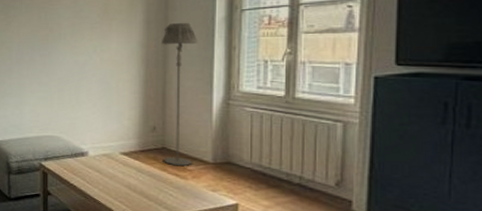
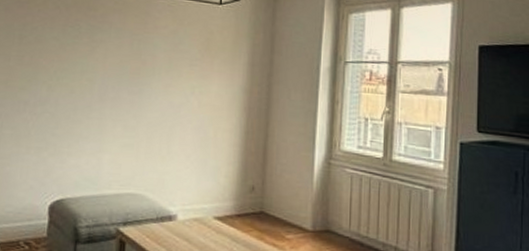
floor lamp: present [161,22,197,167] -> none [261,68,302,235]

